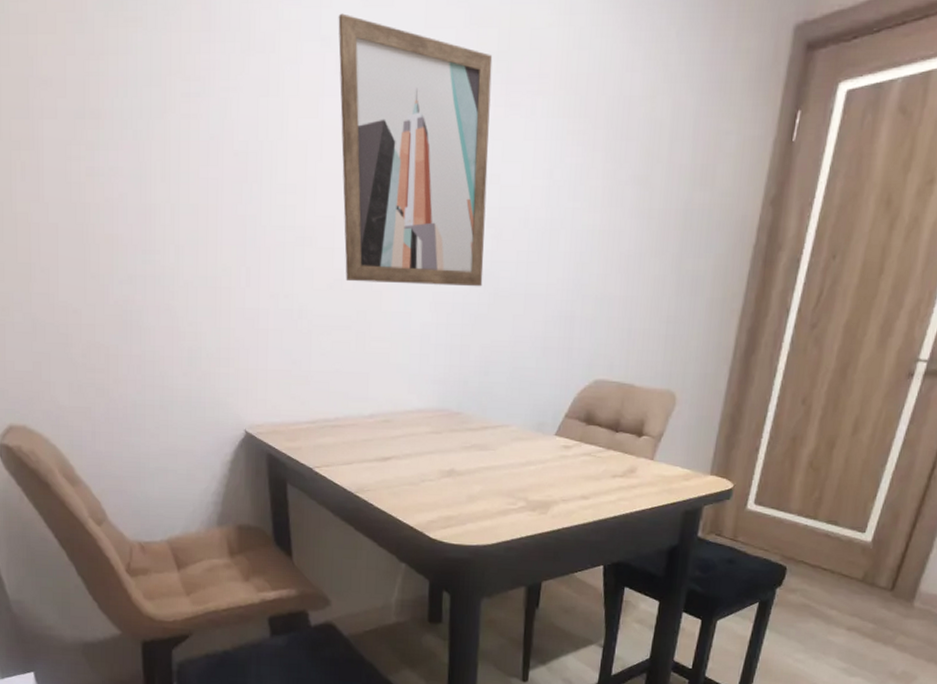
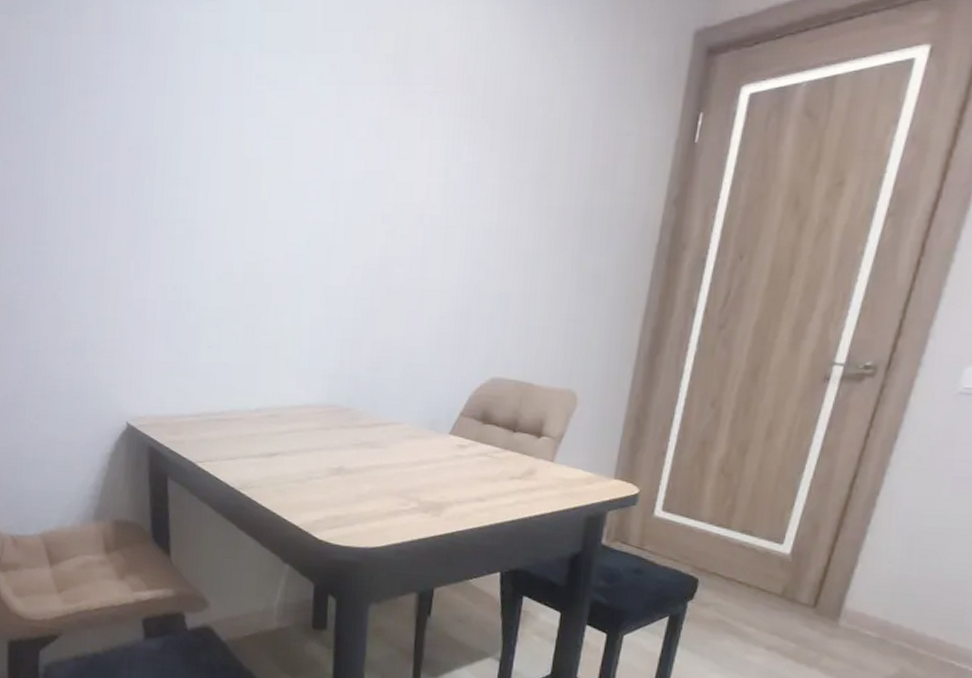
wall art: present [338,13,493,287] -> none [236,17,390,282]

